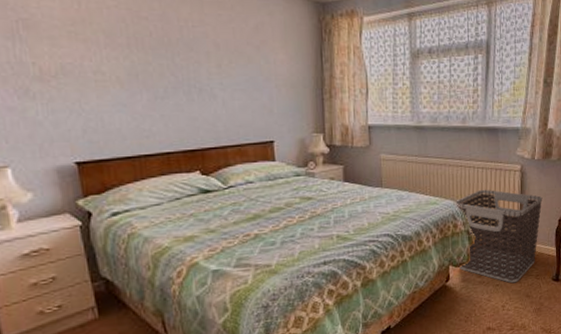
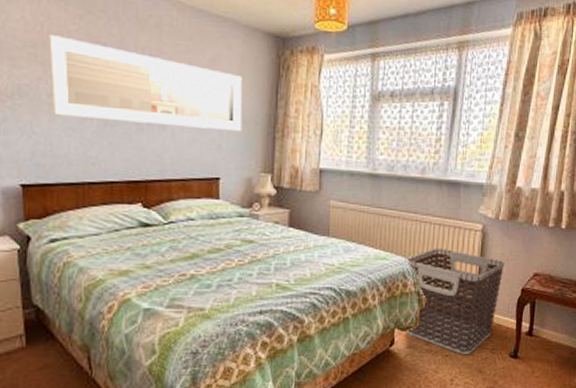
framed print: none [88,12,291,96] -> present [49,35,243,132]

